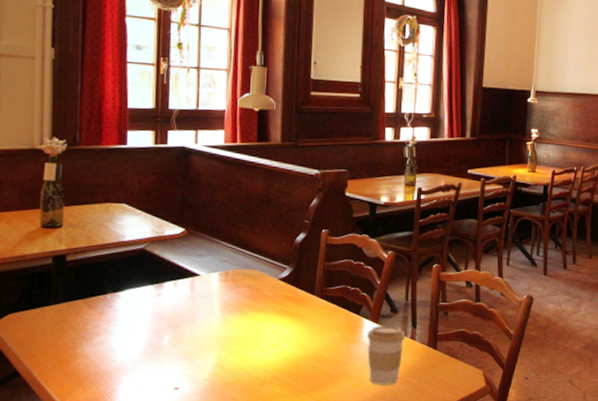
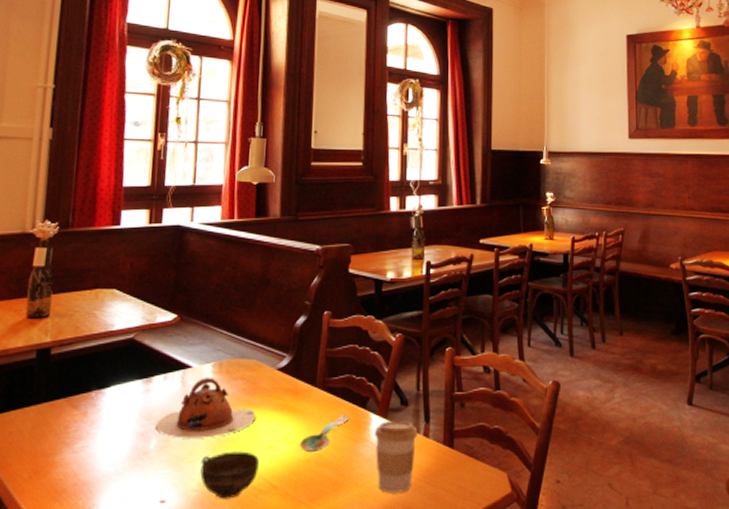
teapot: none [169,284,259,337] -> present [157,377,256,439]
cup: none [210,348,263,388] -> present [200,451,259,499]
spoon: none [299,319,346,351] -> present [299,415,351,453]

